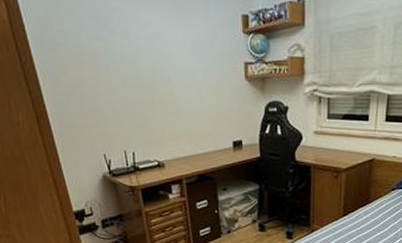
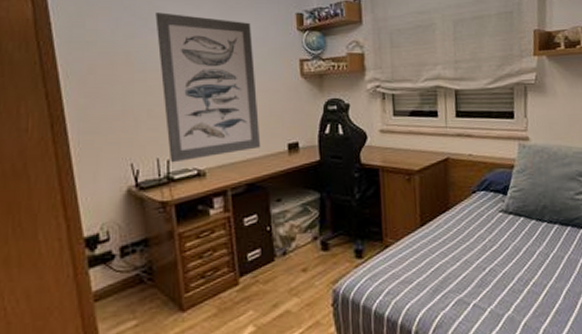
wall art: none [113,14,210,155] -> present [155,12,261,163]

